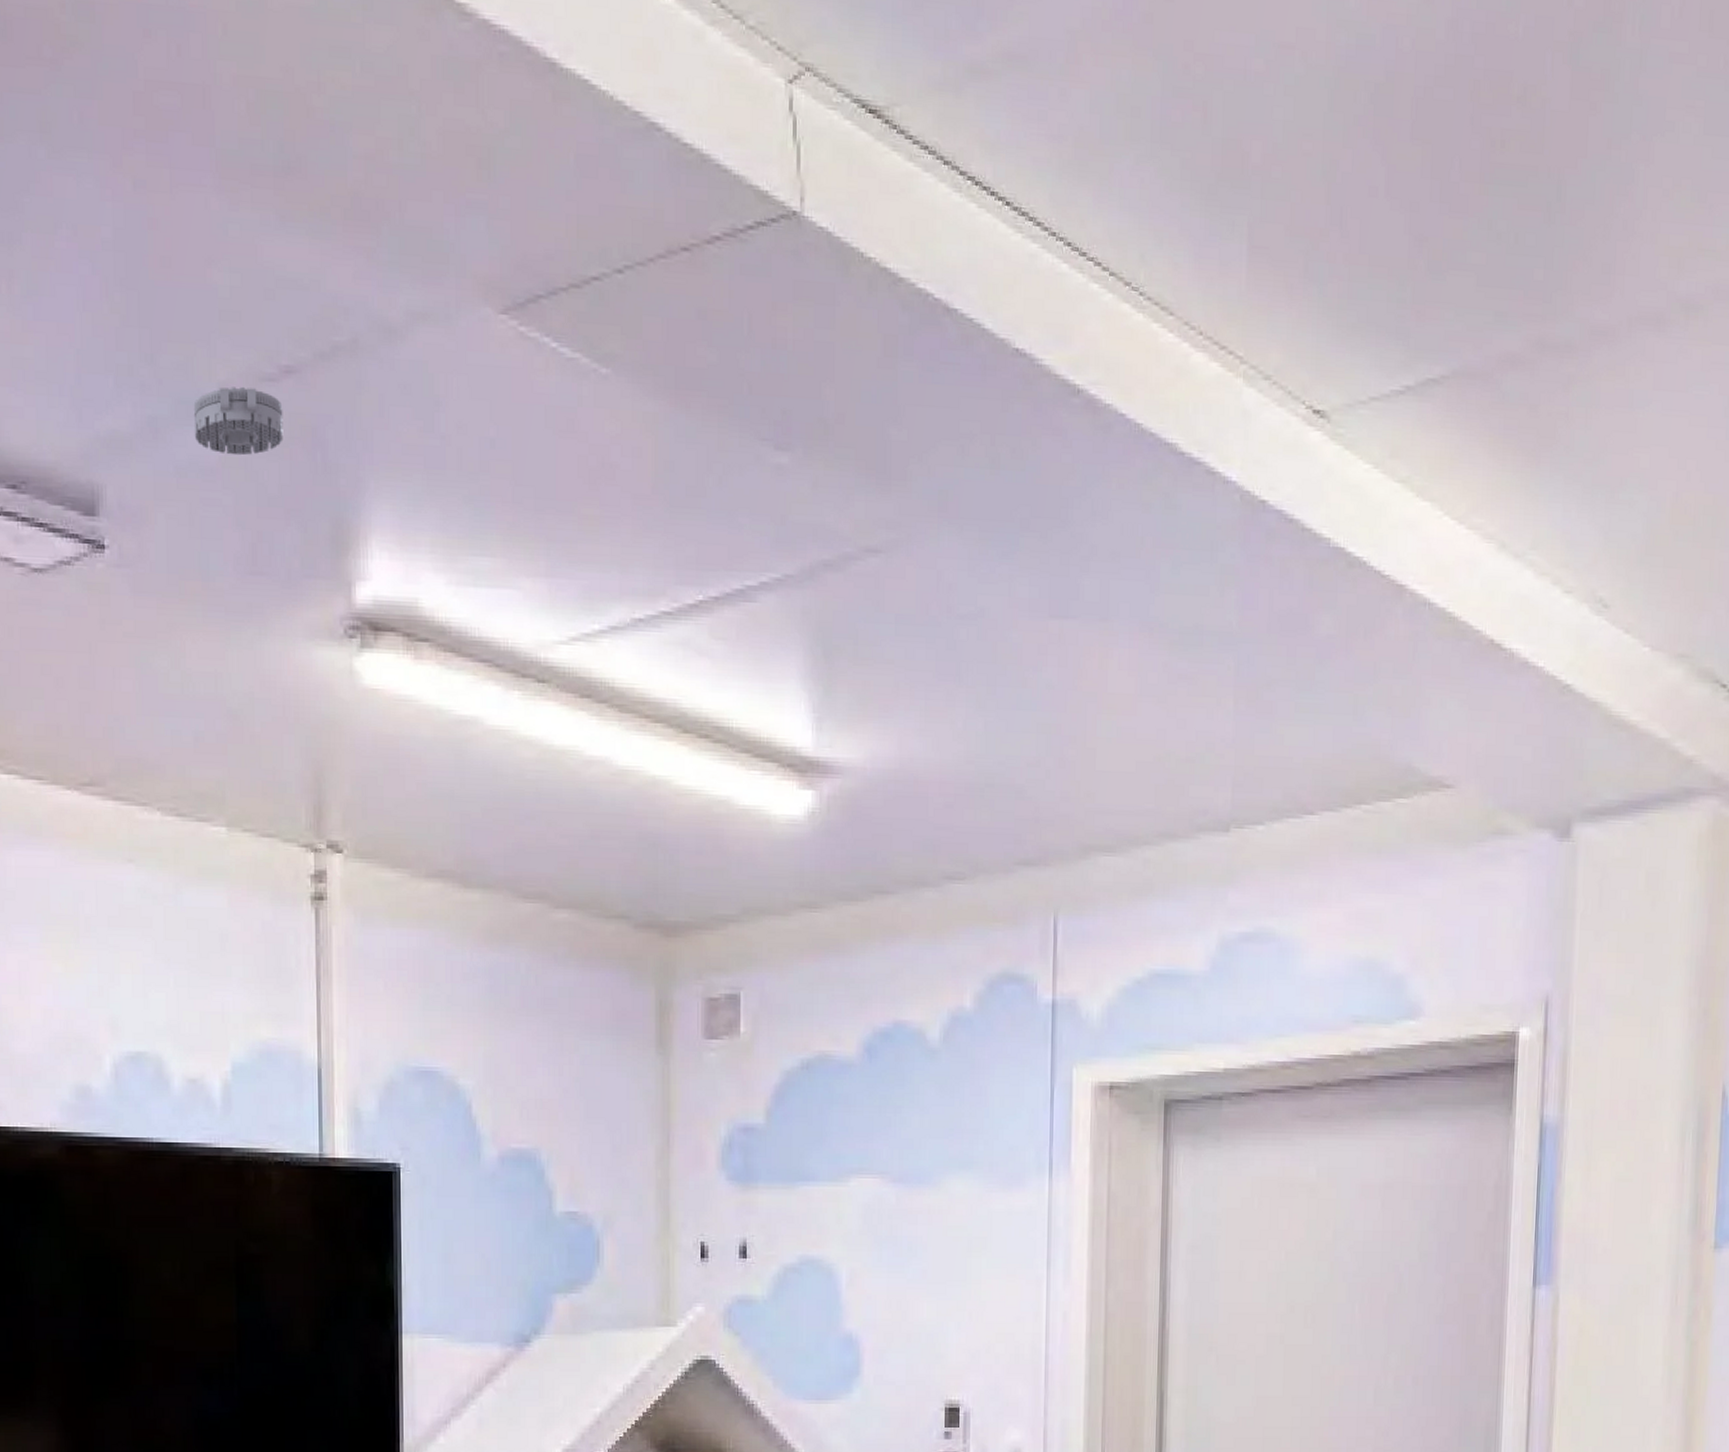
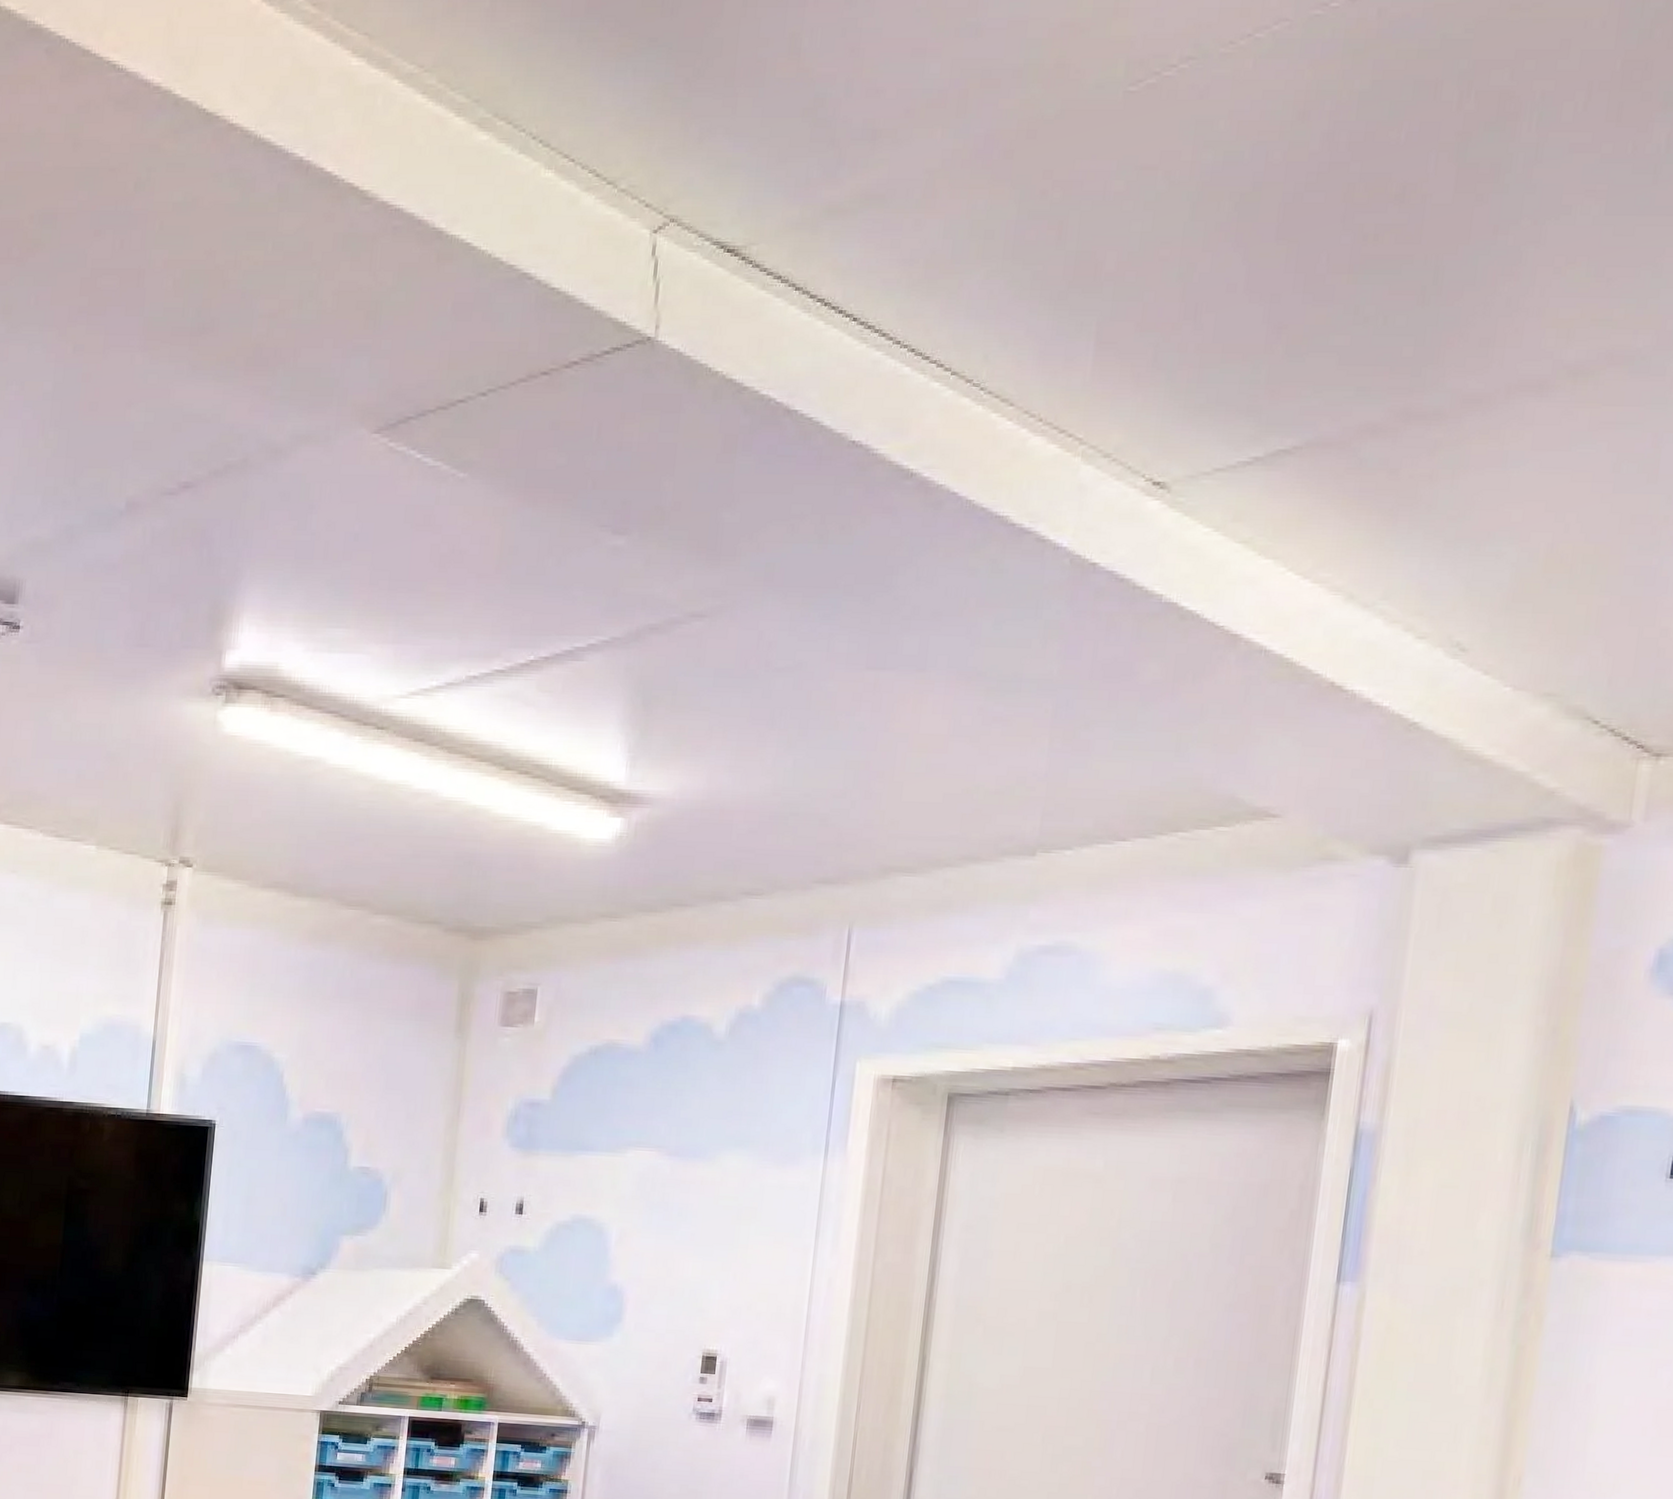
smoke detector: present [193,387,283,456] -> none [102,500,179,554]

